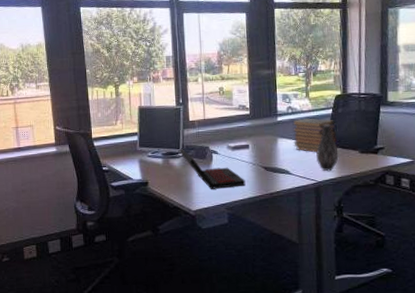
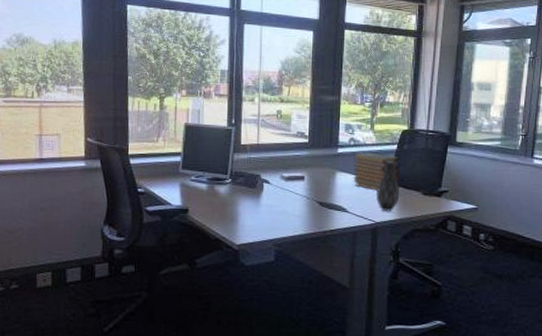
laptop: present [179,148,246,189] -> none [226,174,297,223]

